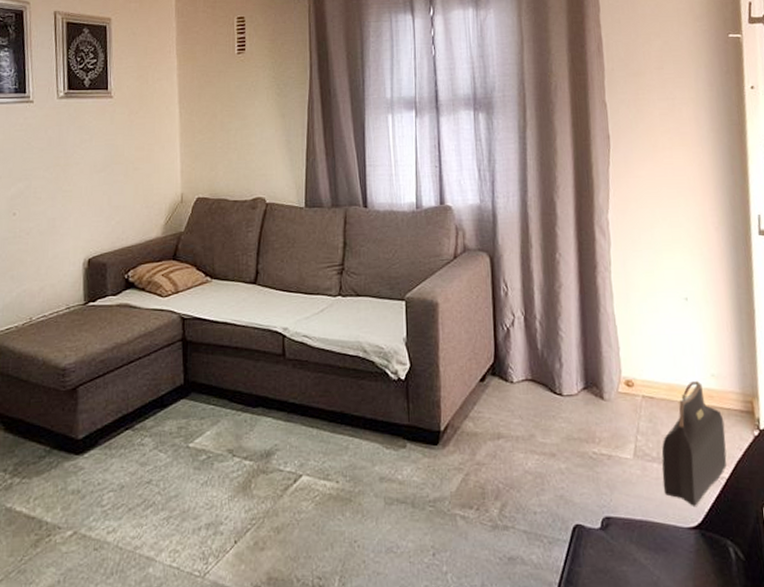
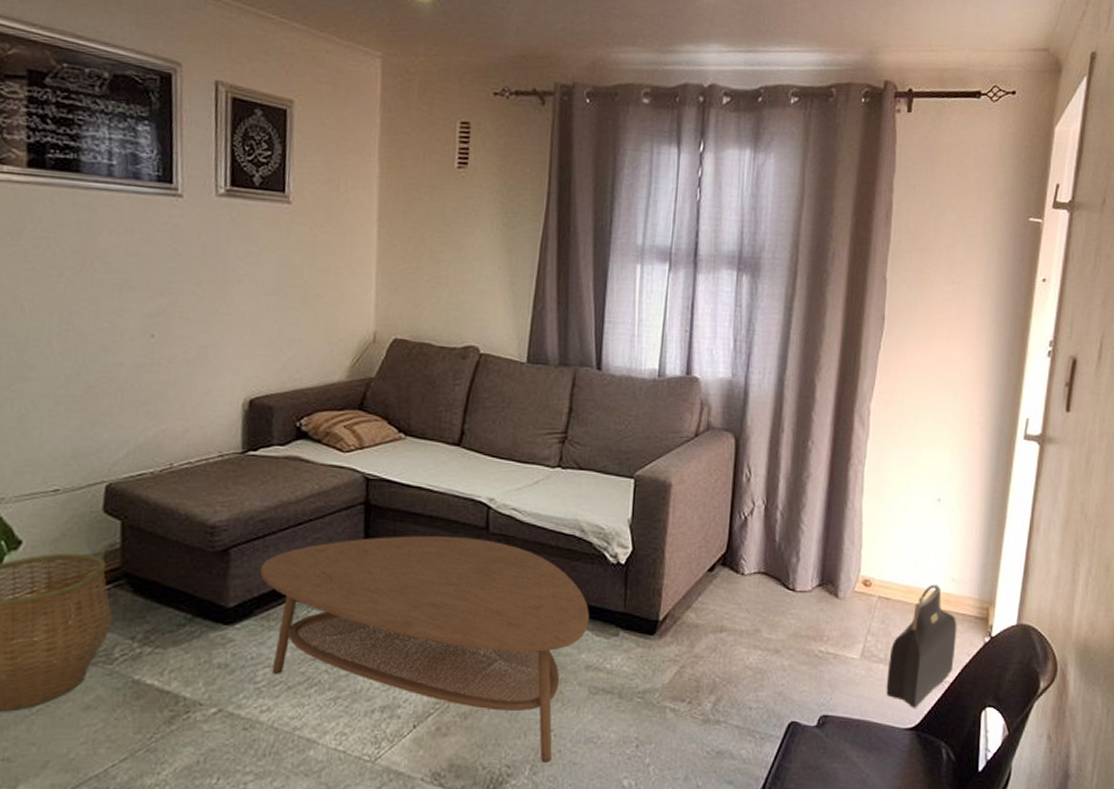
coffee table: none [102,364,378,573] -> present [260,536,589,763]

